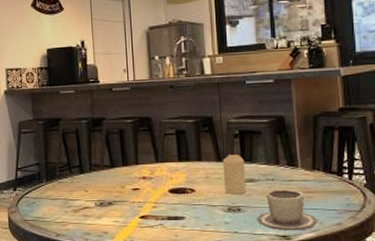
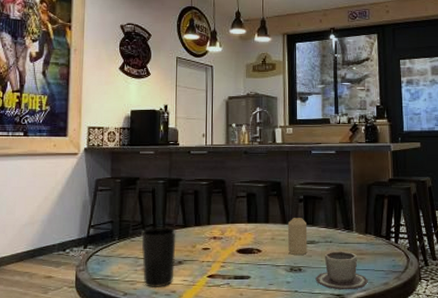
cup: none [68,167,105,230] -> present [141,226,176,289]

